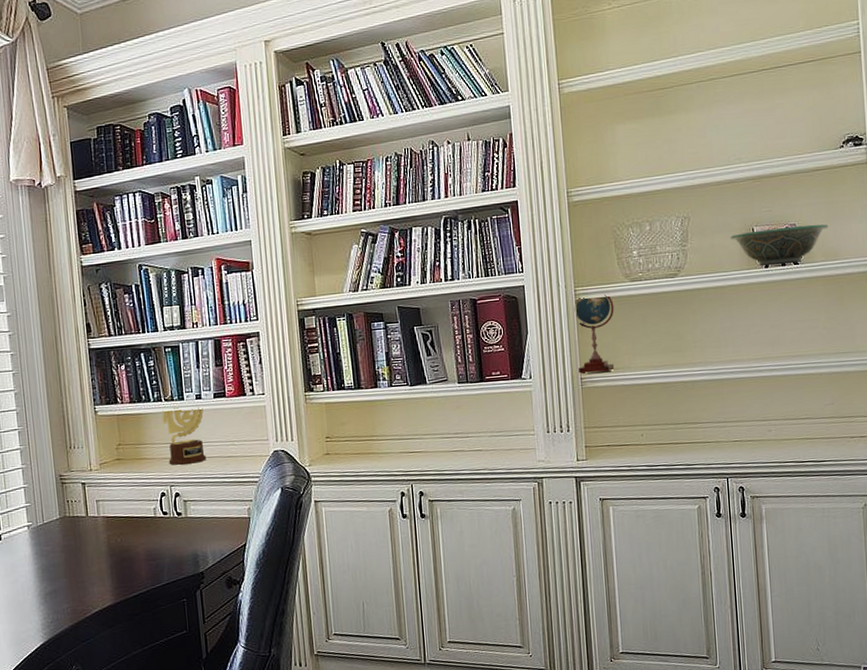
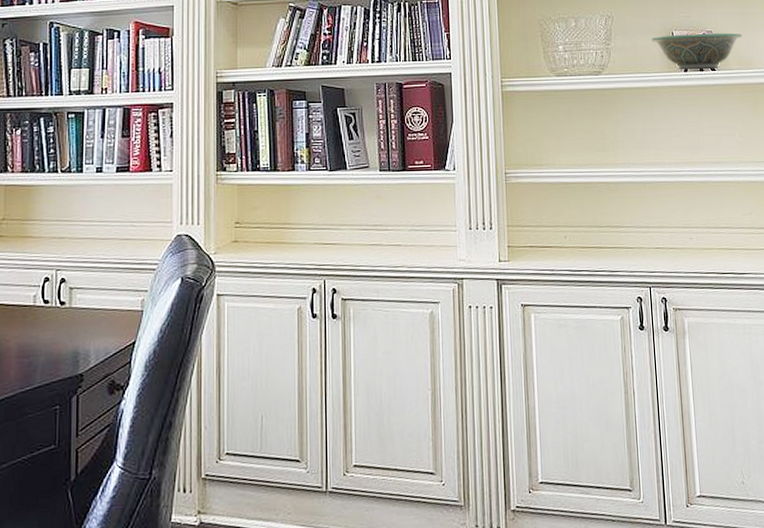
trophy: present [161,396,207,465] -> none [55,167,103,246]
globe: present [574,294,615,374] -> none [500,87,540,169]

